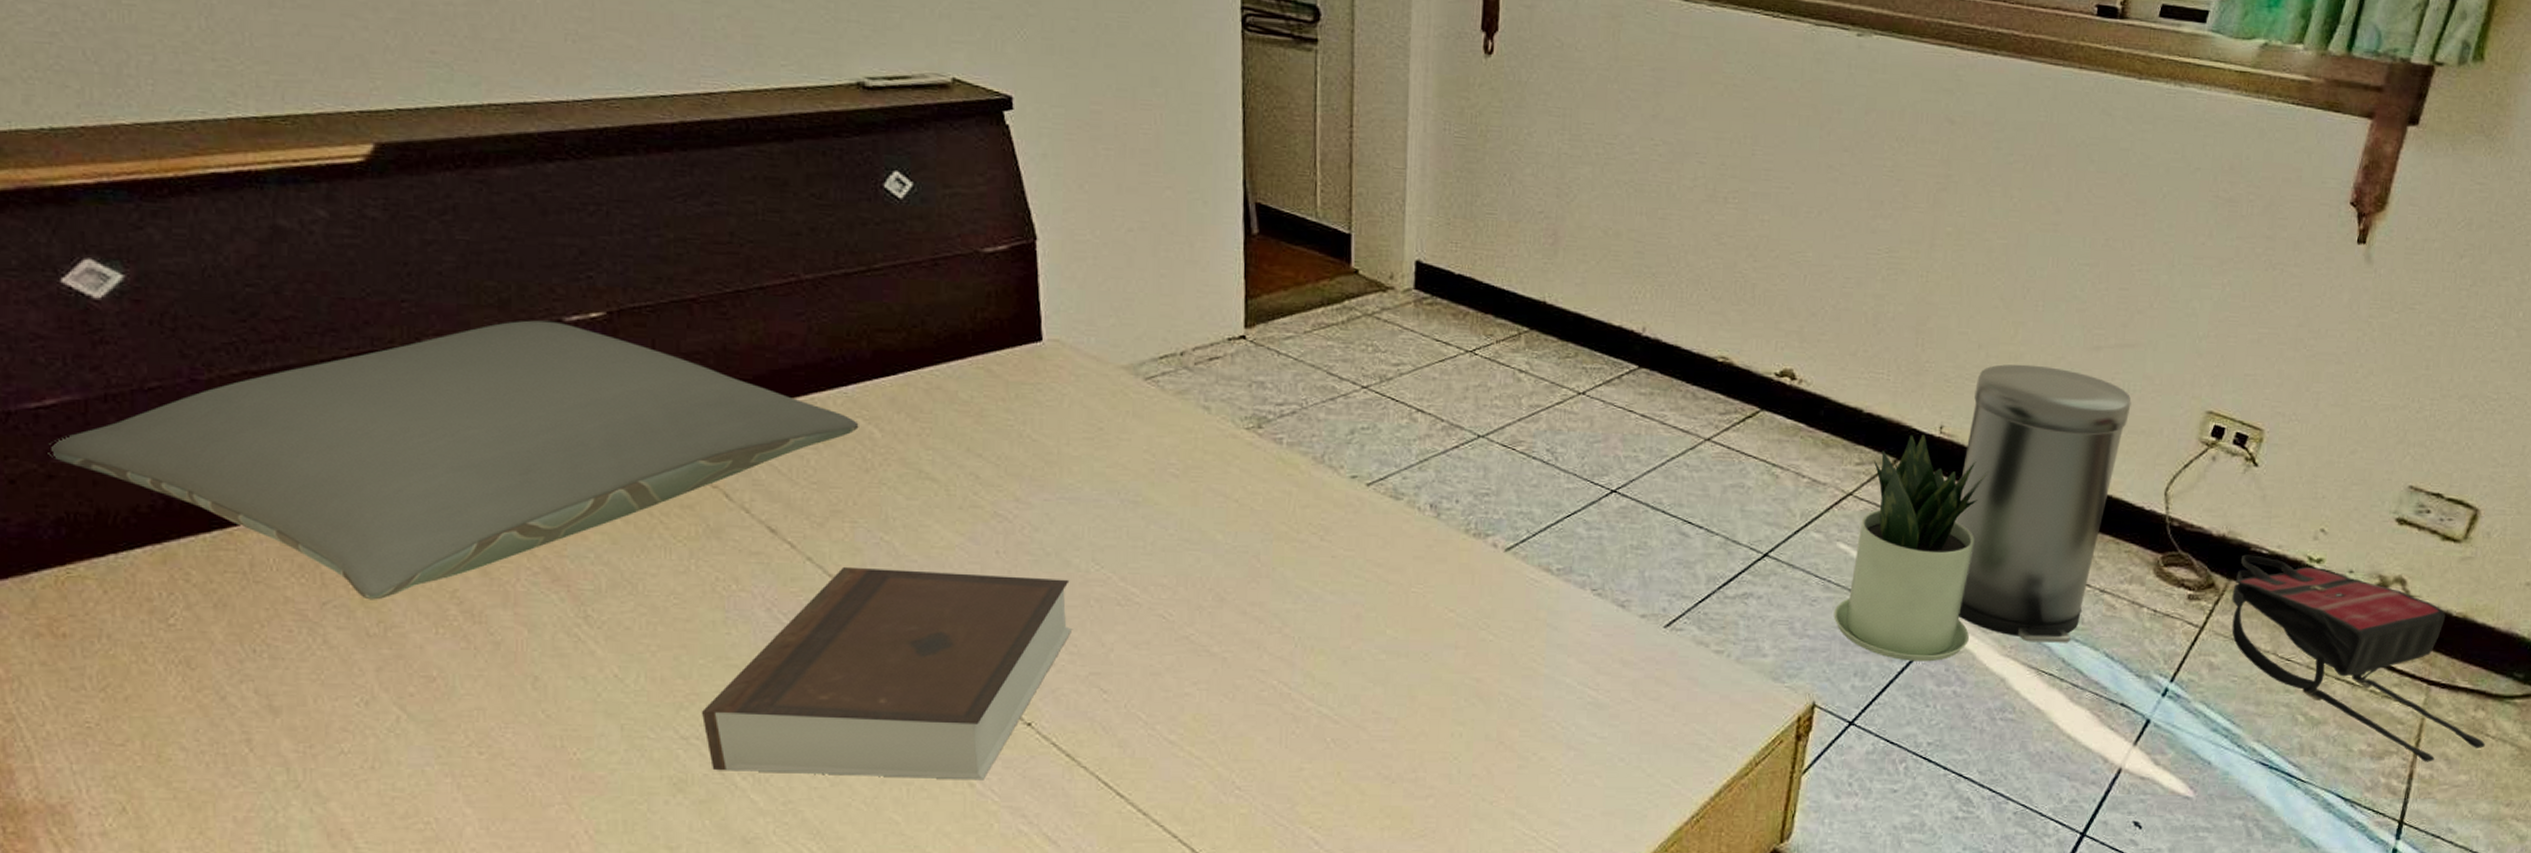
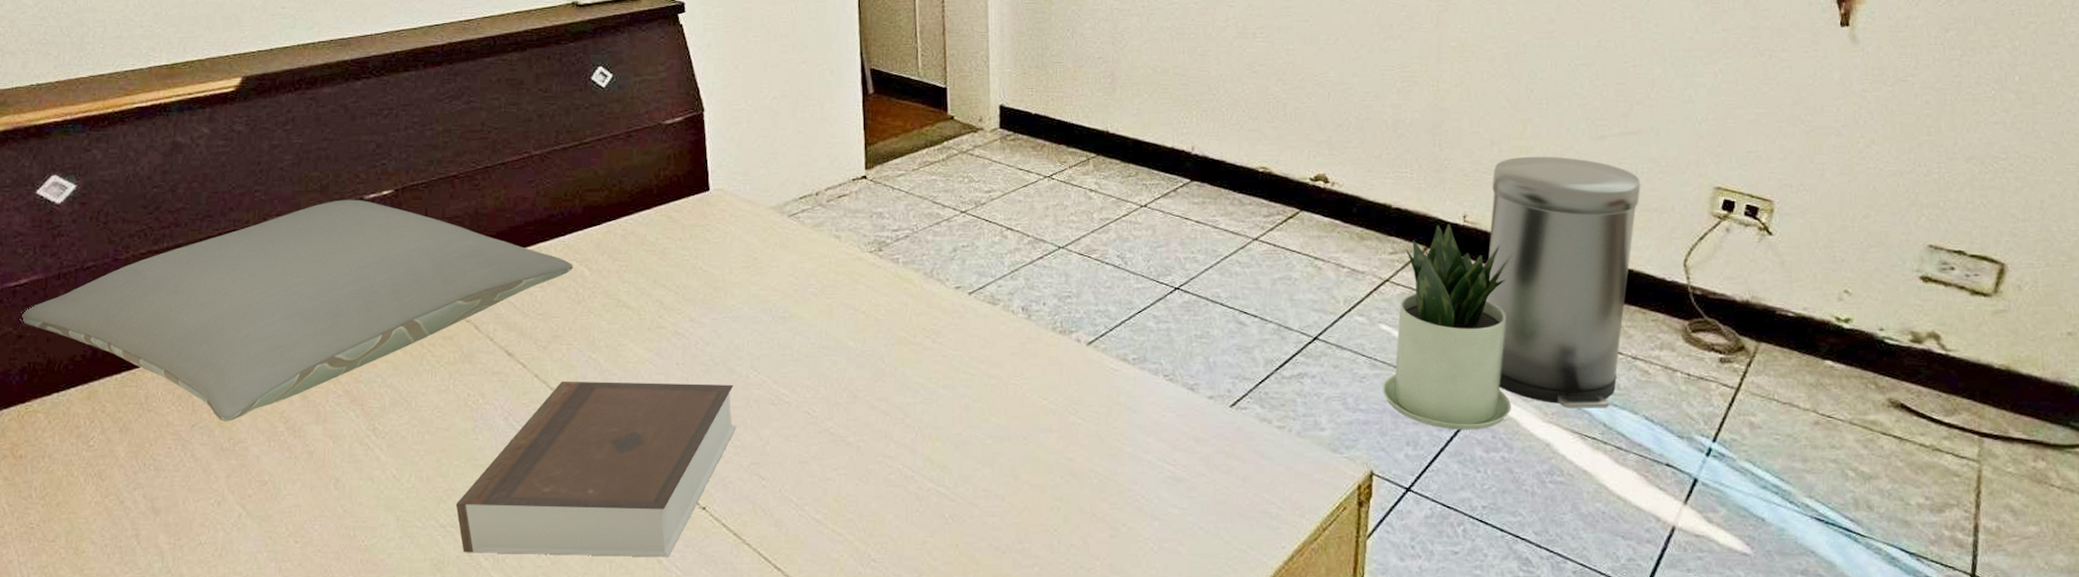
backpack: present [2231,554,2485,762] -> none [1763,318,2051,514]

